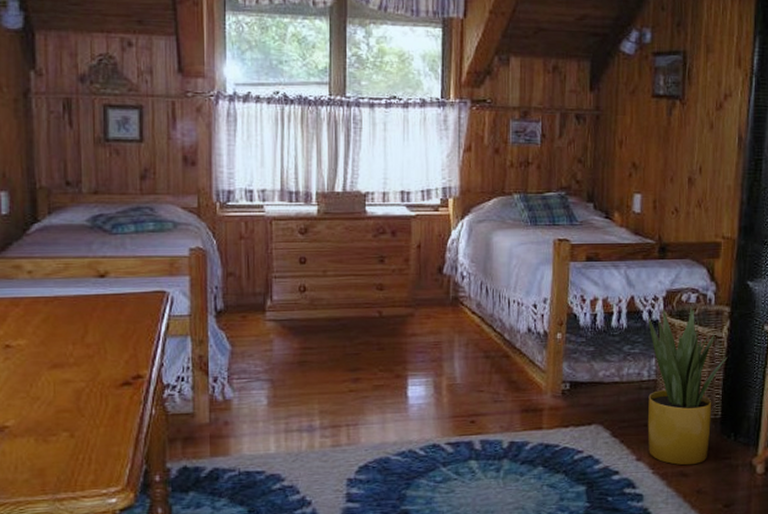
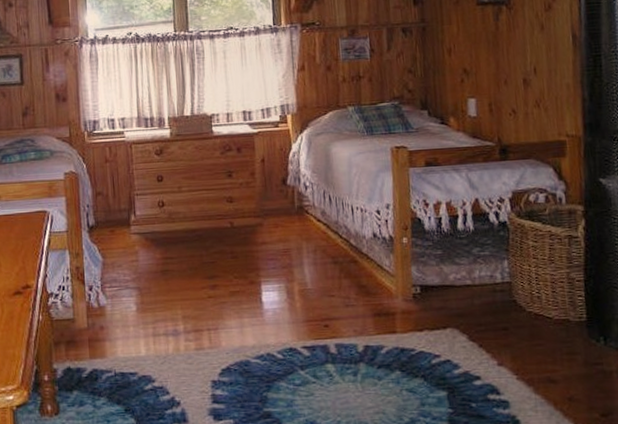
planter: present [647,306,728,466] -> none [494,206,587,371]

